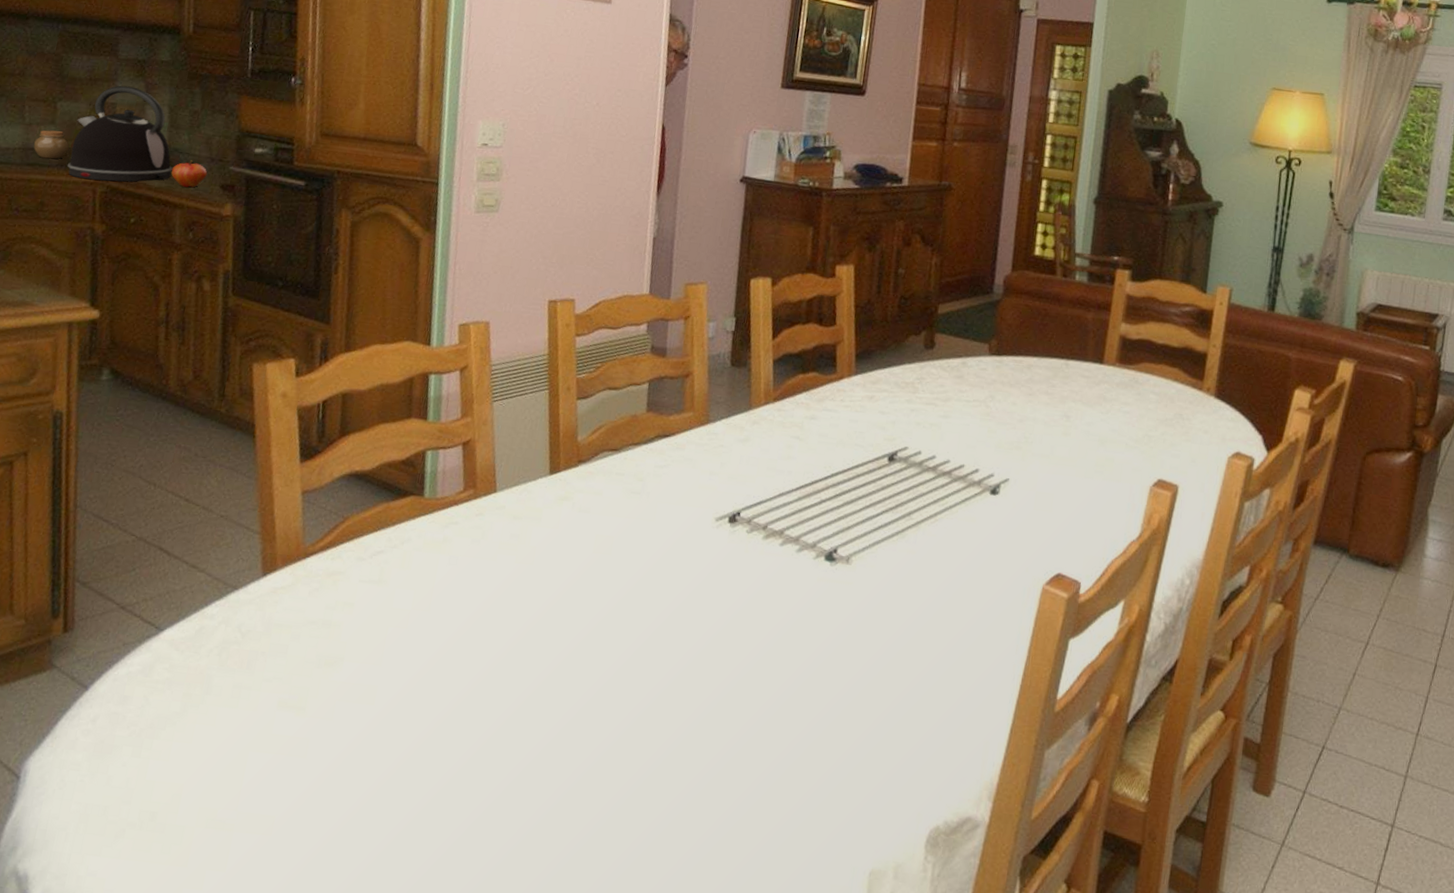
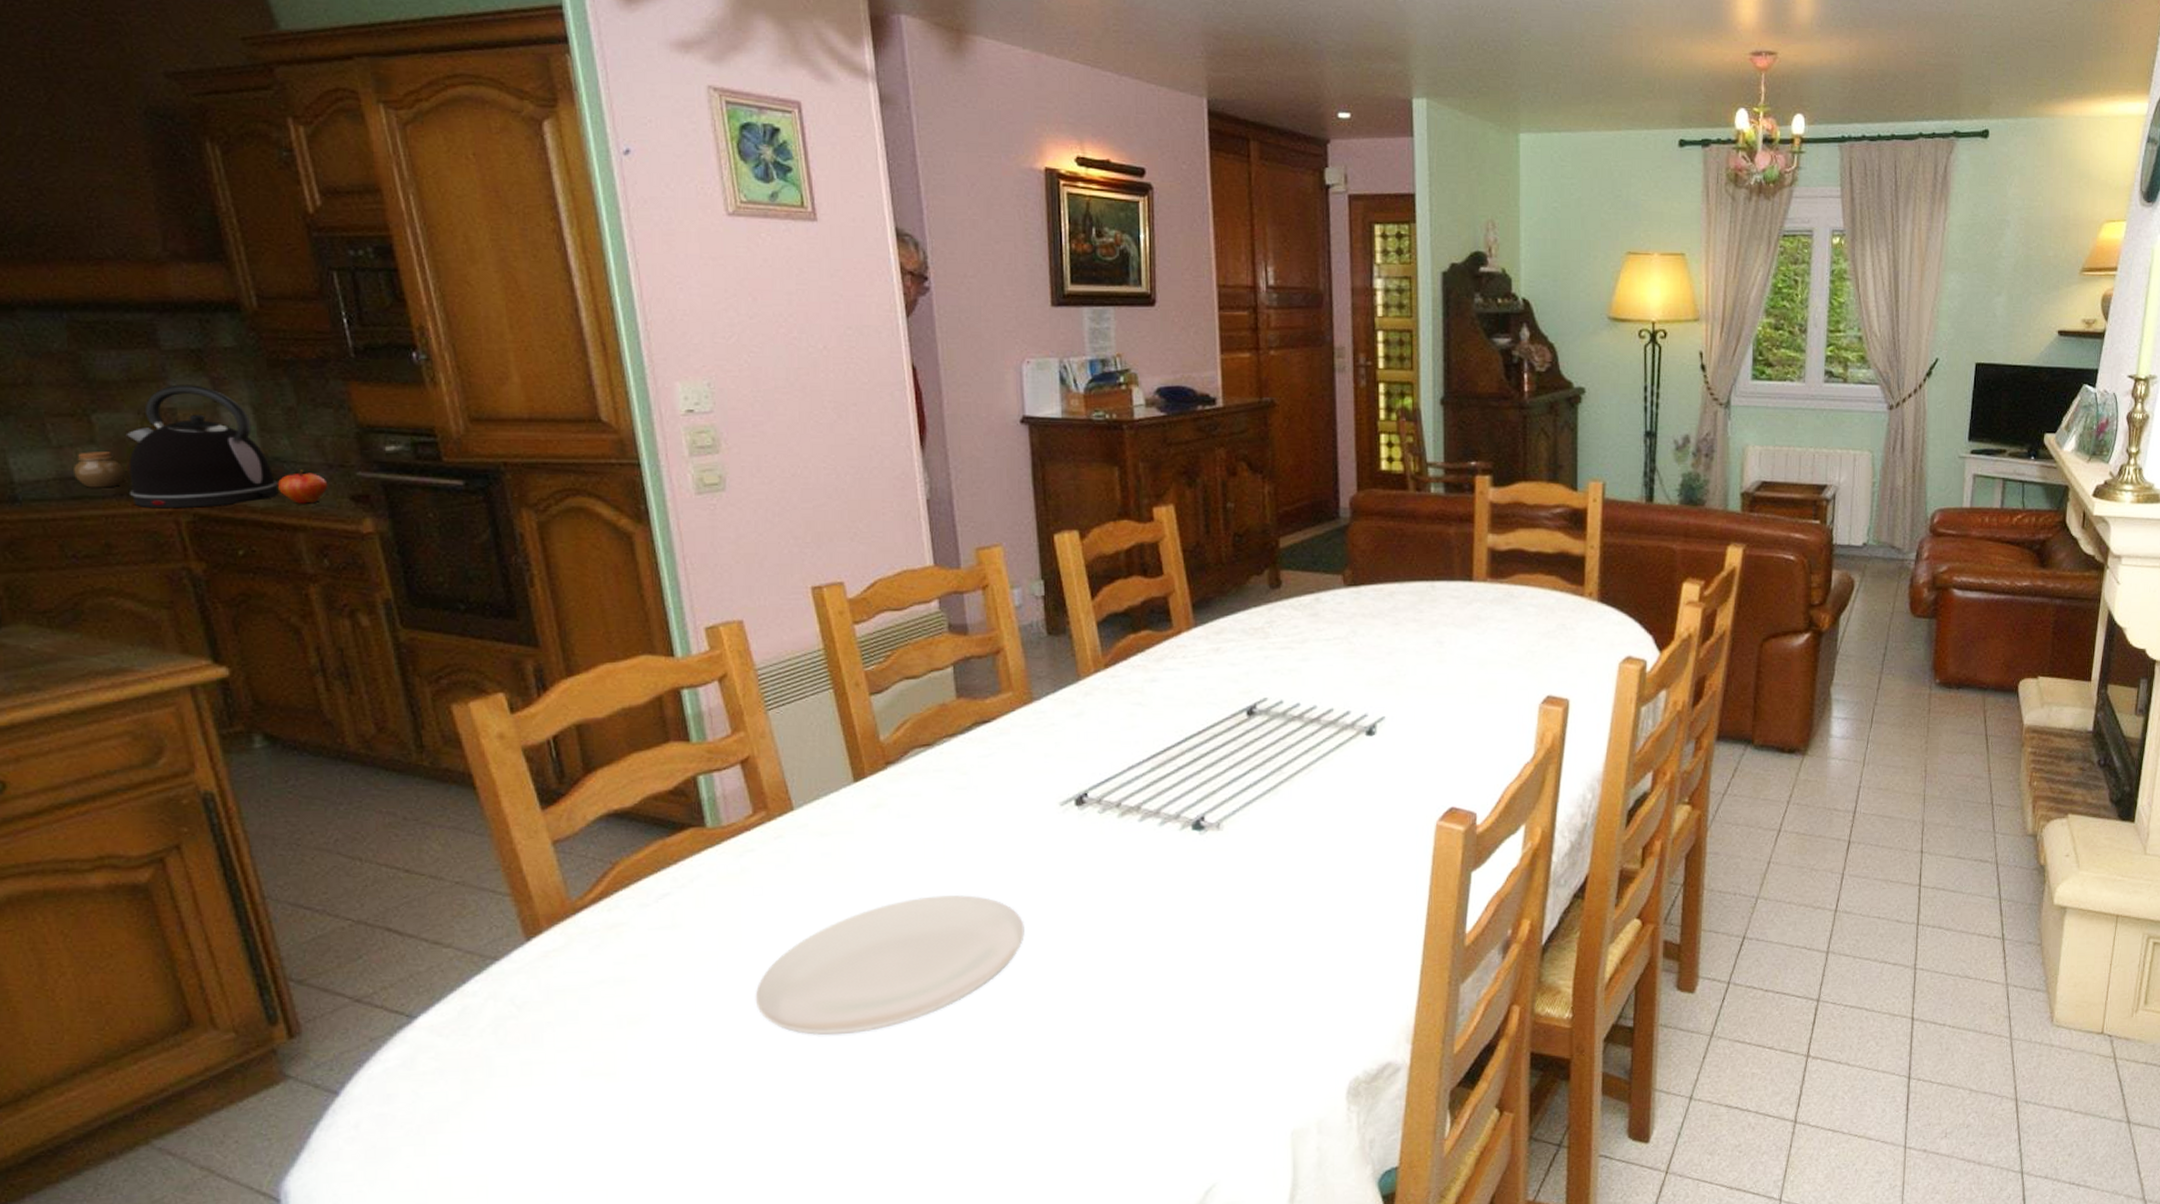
plate: none [430,587,667,706] -> present [755,895,1025,1036]

